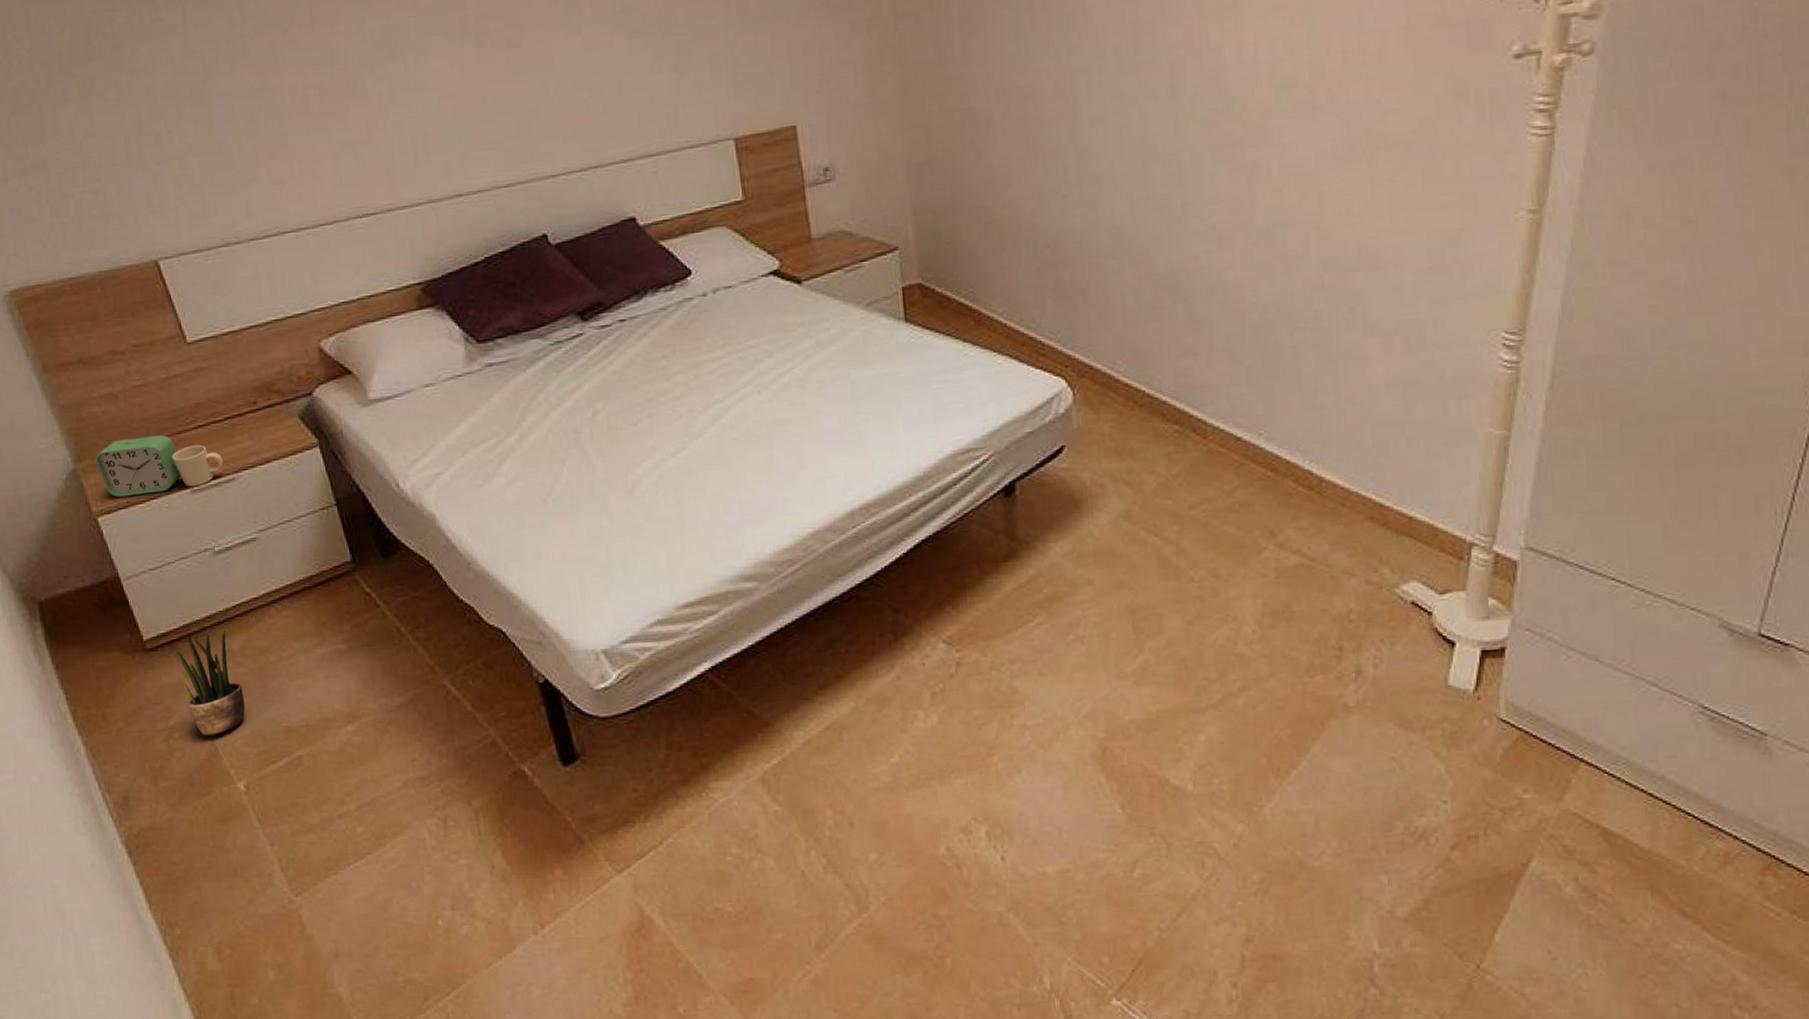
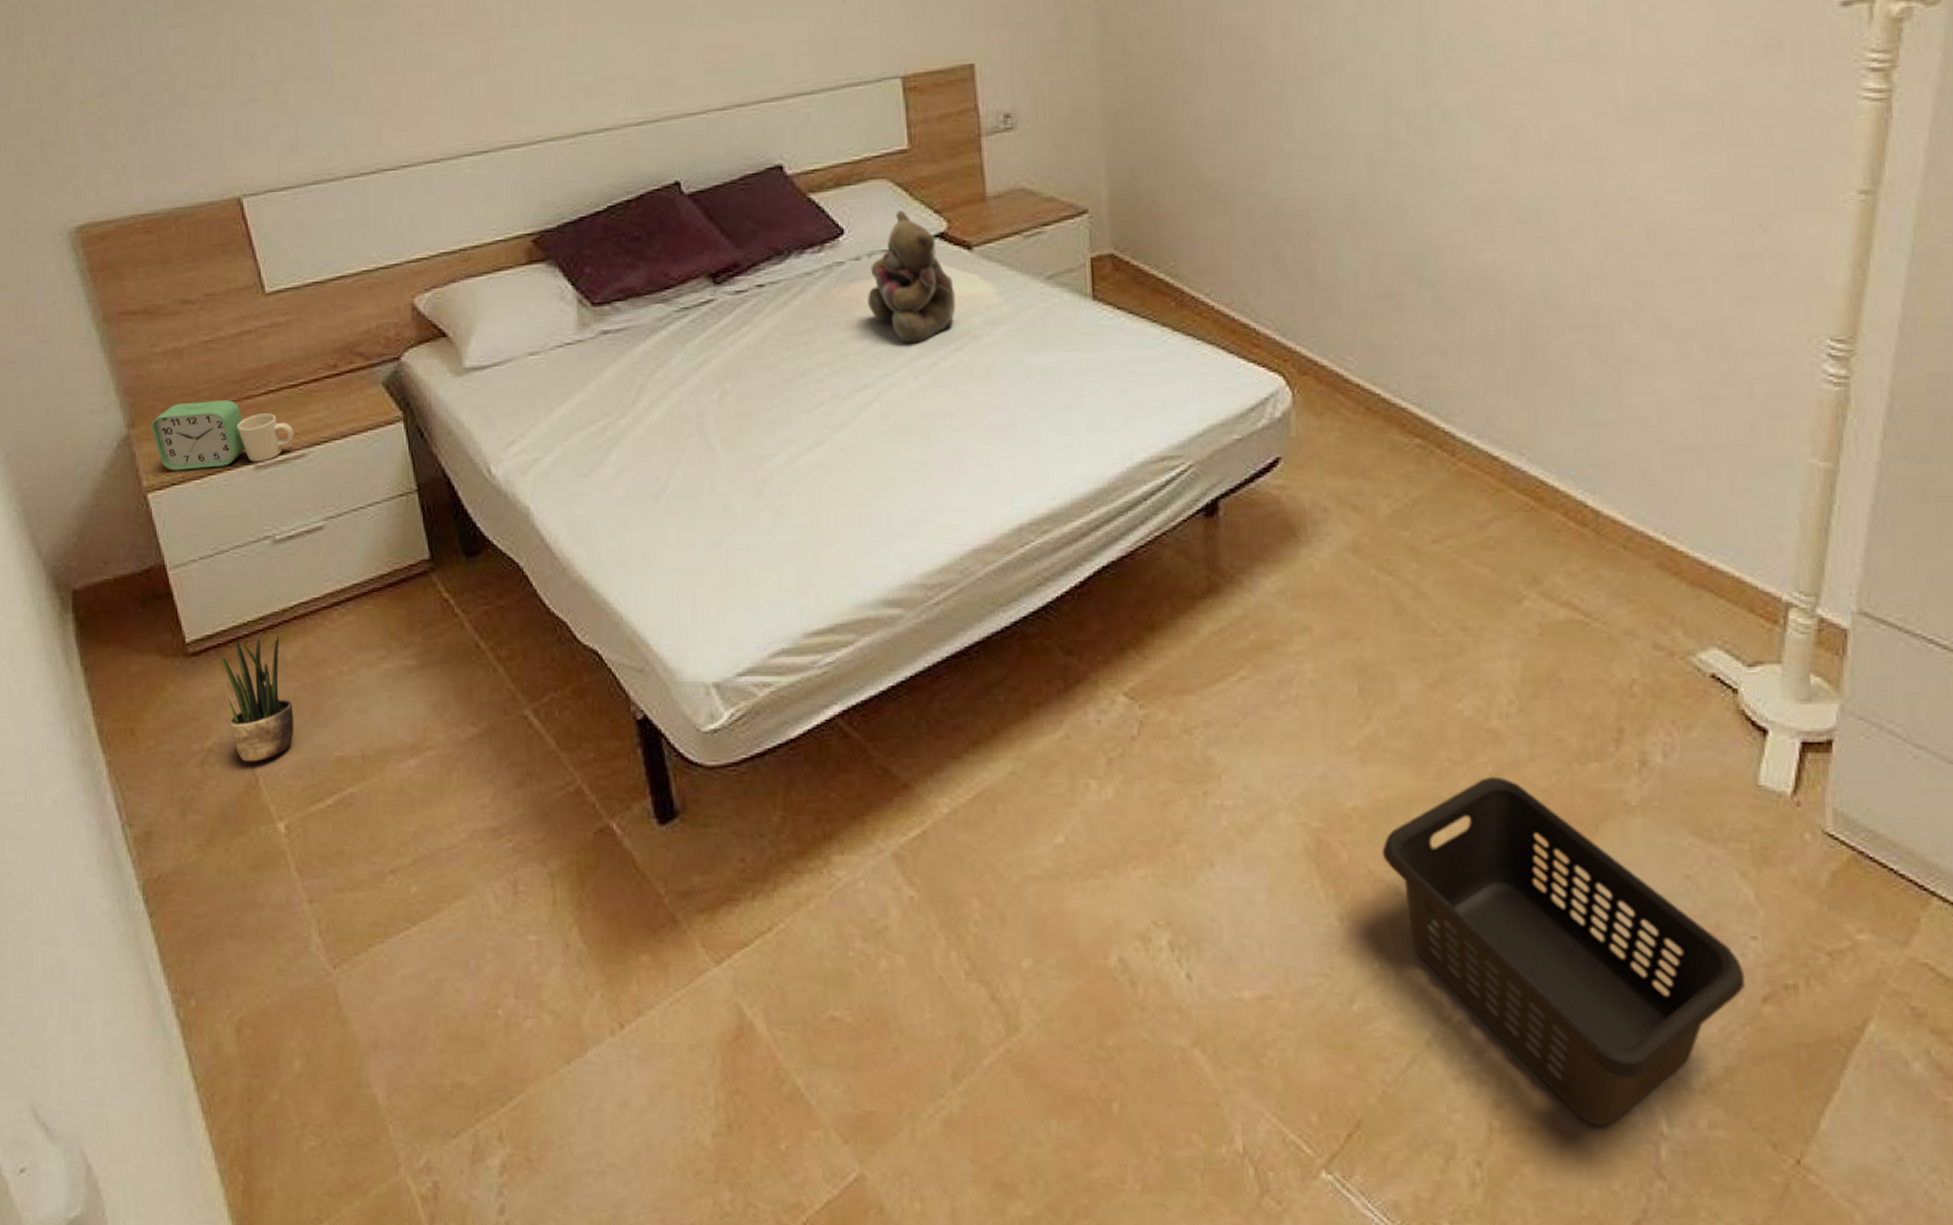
teddy bear: none [714,253,791,365] -> present [867,211,957,344]
laundry basket: none [1154,690,1439,951] -> present [1381,776,1746,1127]

